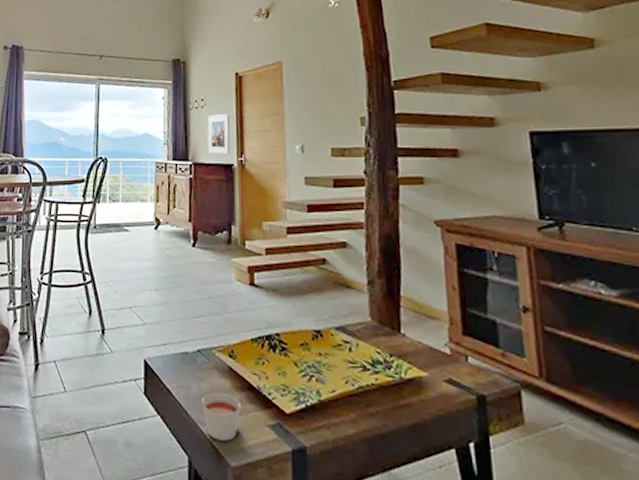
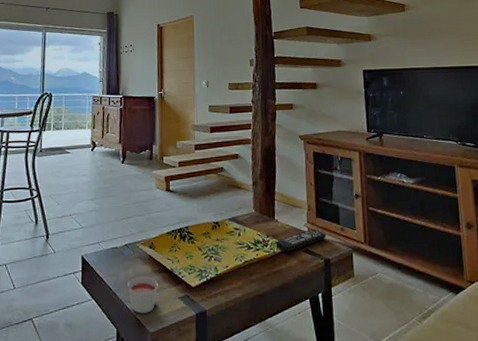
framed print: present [207,114,231,155] -> none [135,57,153,89]
remote control: none [402,351,480,380] -> present [275,229,327,252]

